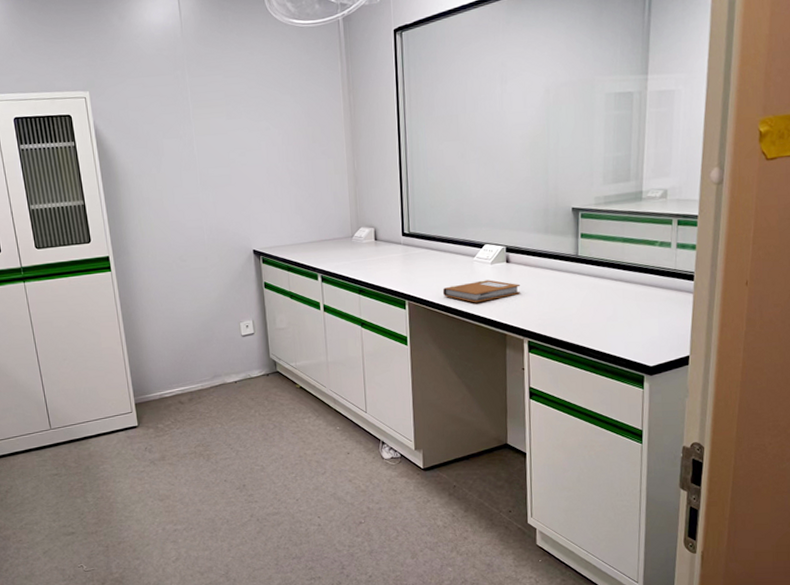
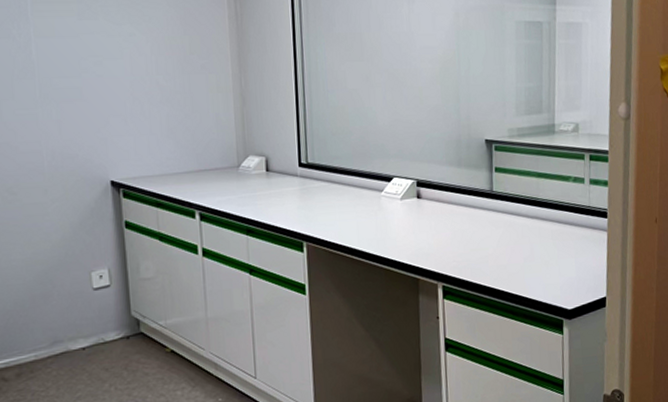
notebook: present [442,280,521,303] -> none [346,217,433,244]

